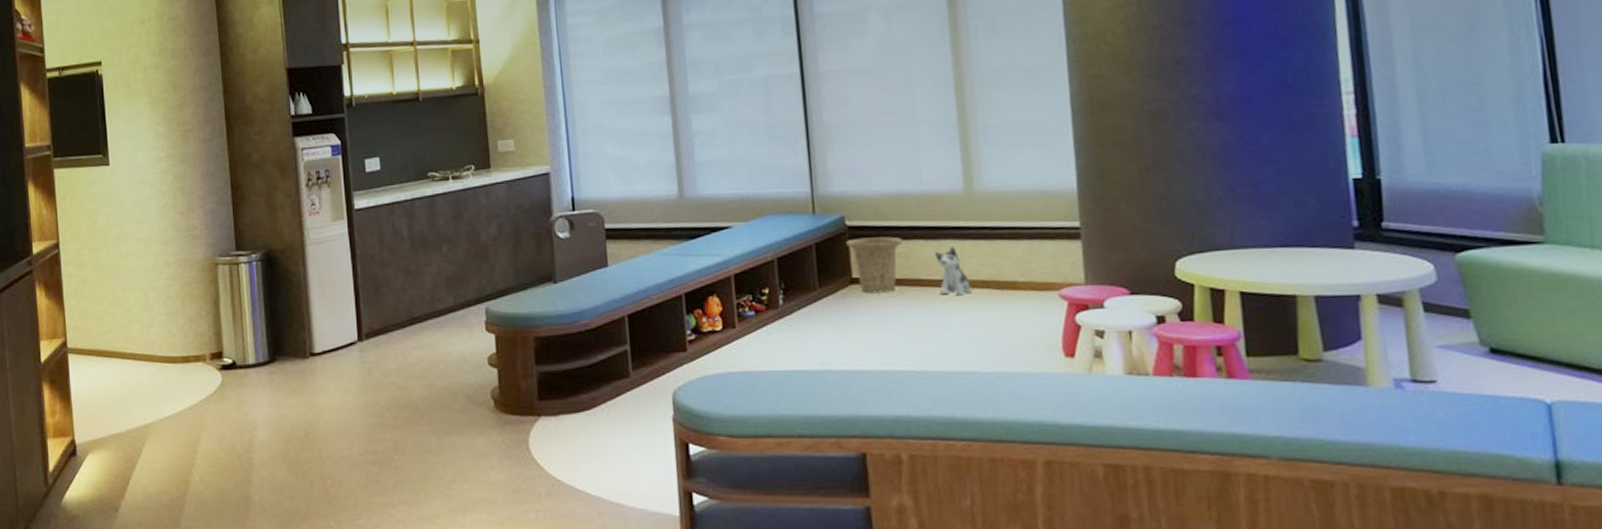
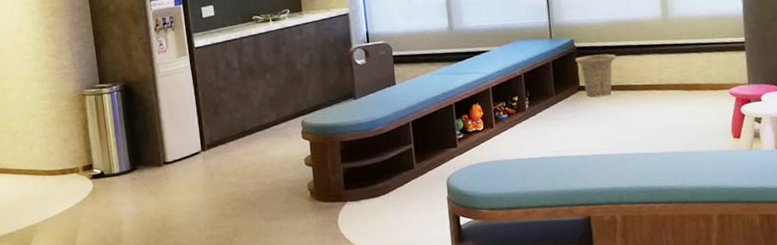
plush toy: present [935,245,973,295] -> none [640,59,668,96]

